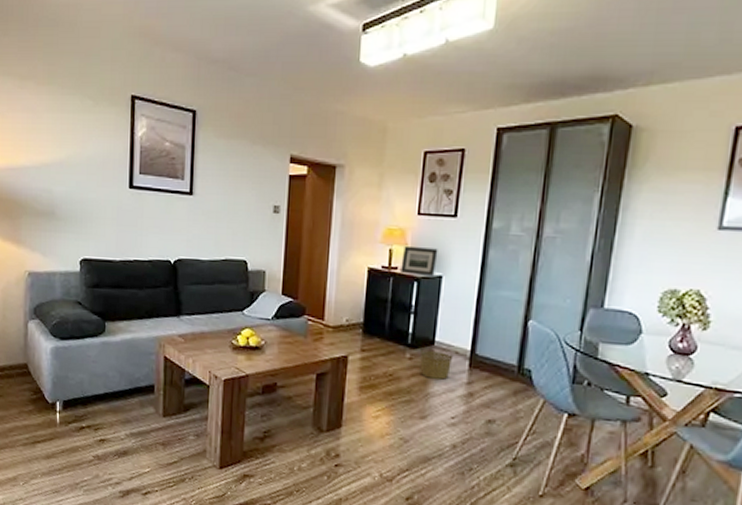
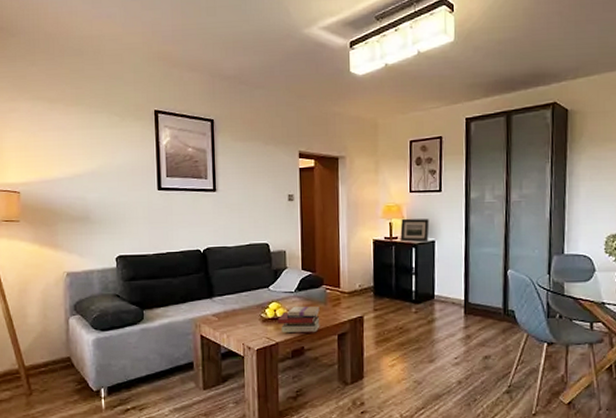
books: none [249,335,299,369] -> present [277,306,320,333]
basket: present [420,350,454,380] -> none [424,304,451,327]

